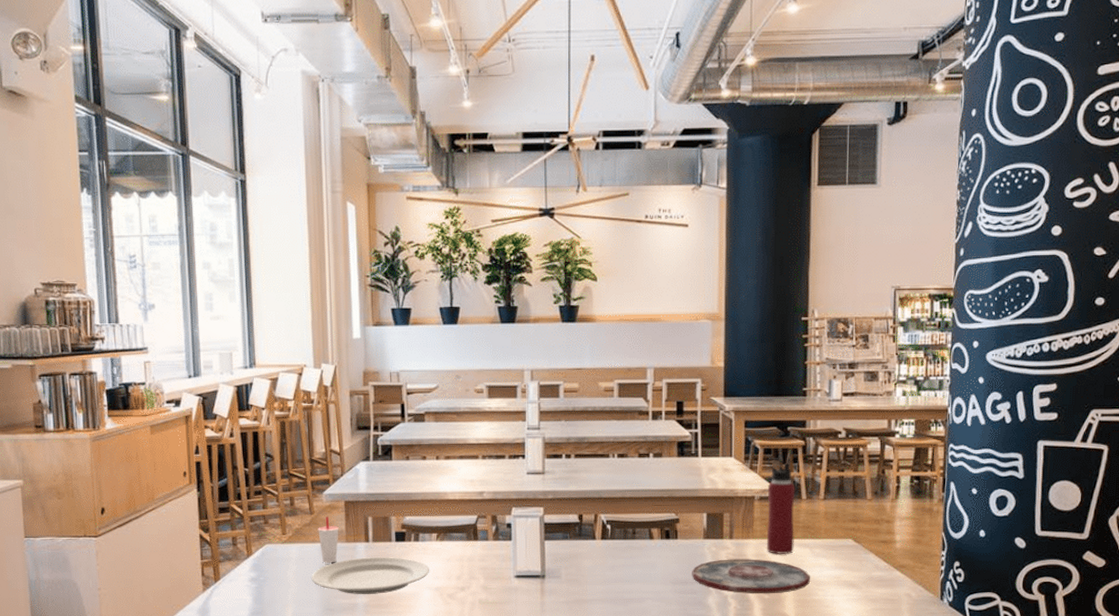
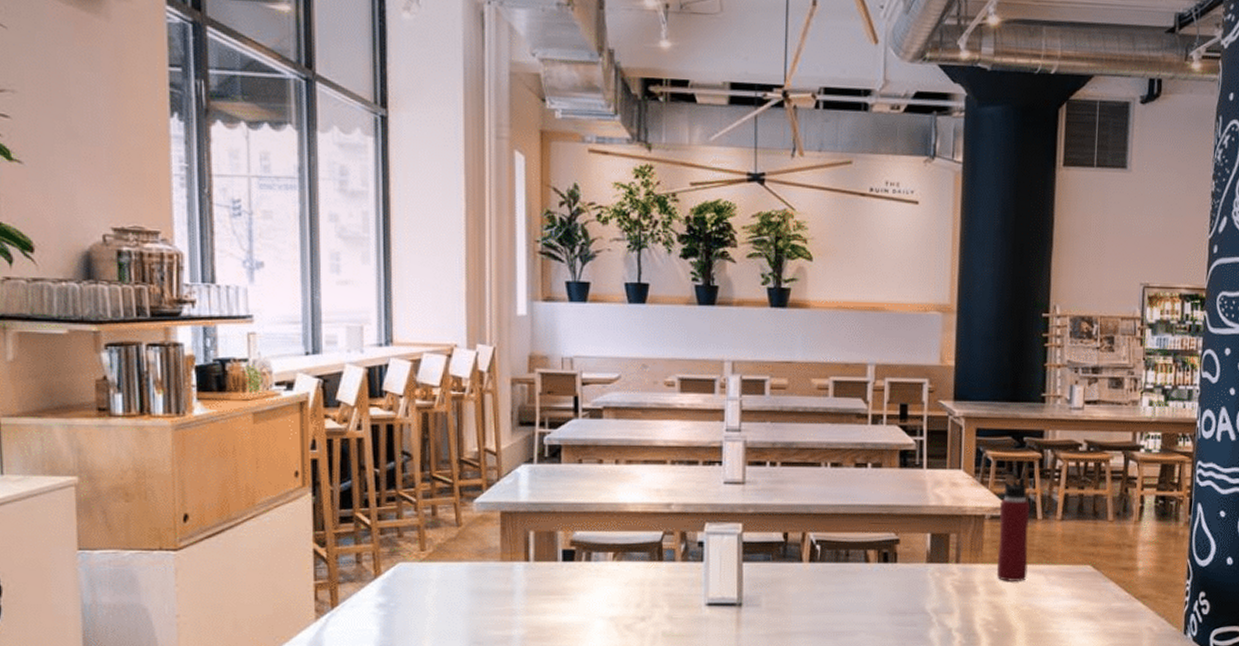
plate: present [311,557,429,594] -> none [455,580,603,624]
cup: present [318,516,339,563] -> none [466,529,492,586]
plate: present [692,559,811,594] -> none [912,586,1045,627]

